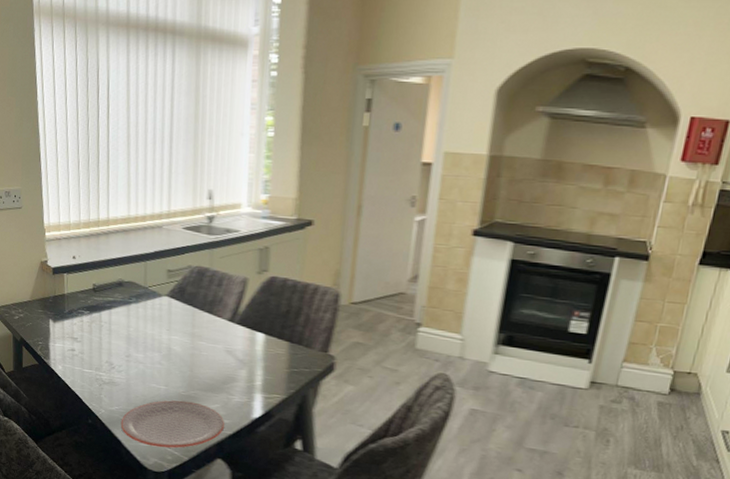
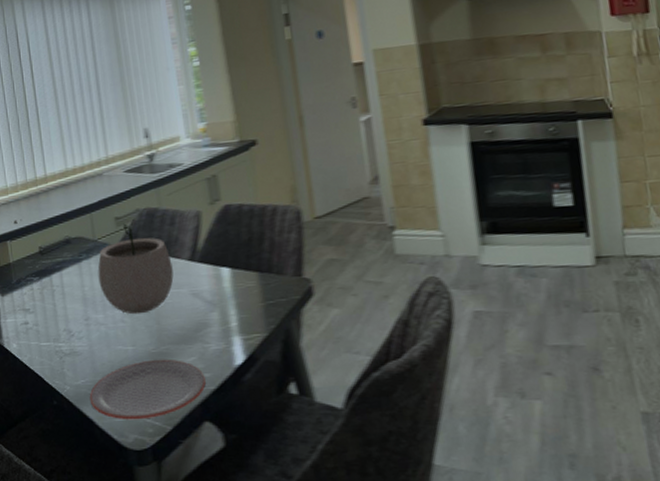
plant pot: none [143,273,213,360] -> present [98,218,174,315]

